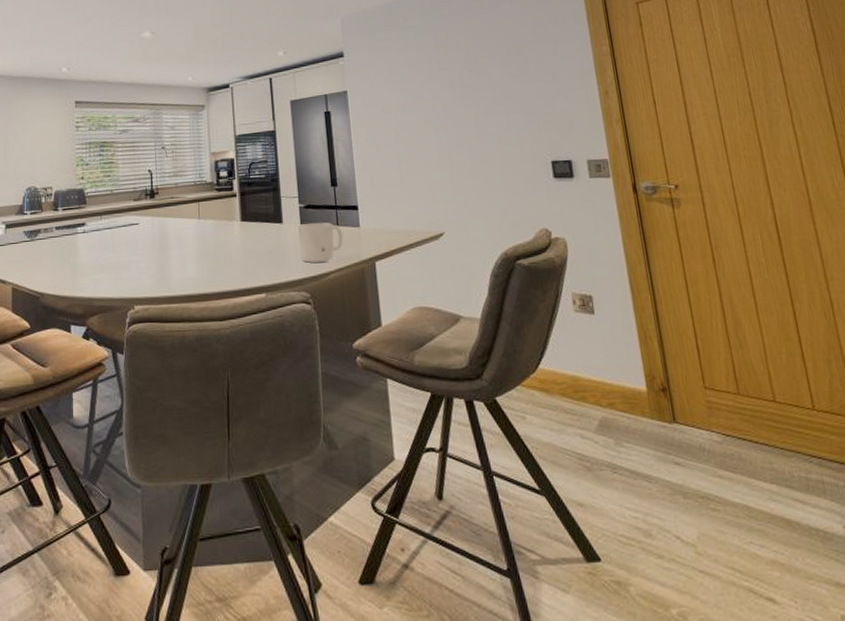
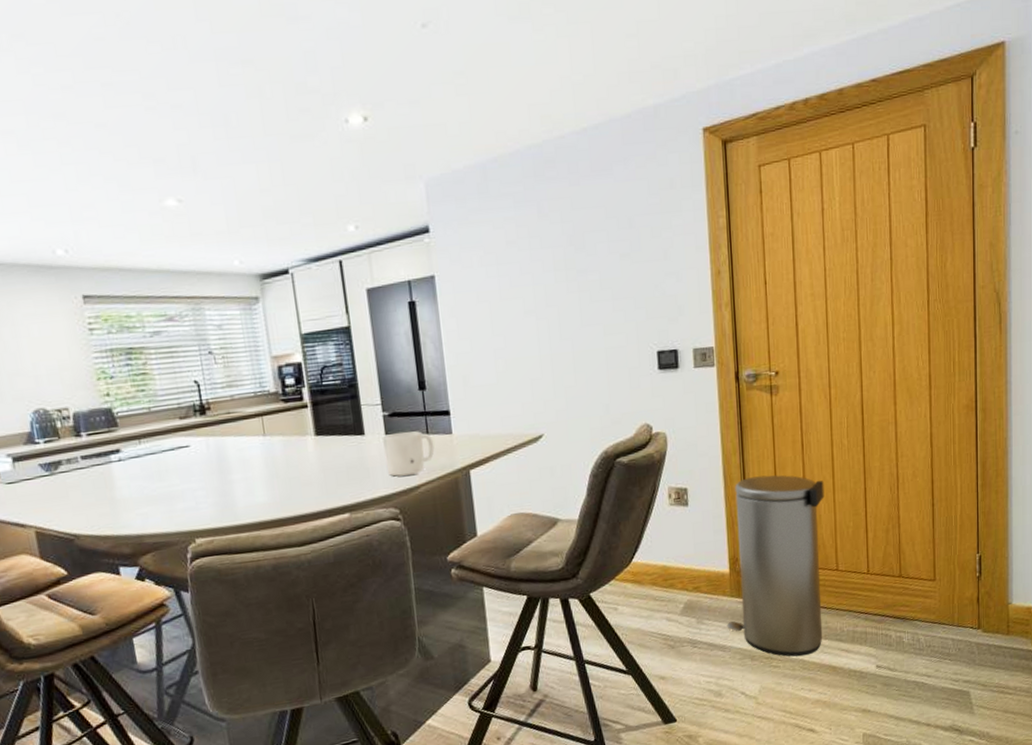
pedal bin: none [643,288,769,500] -> present [727,475,824,657]

